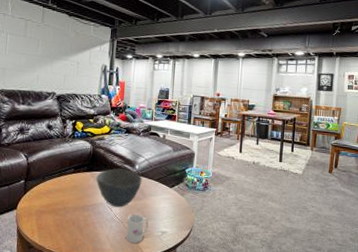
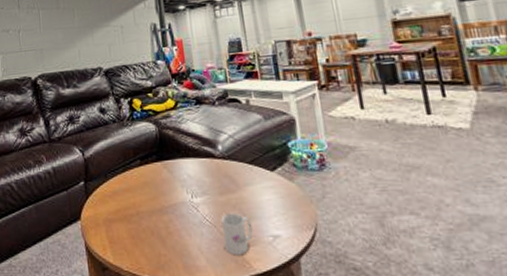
bowl: present [96,168,142,207] -> none [169,152,231,206]

